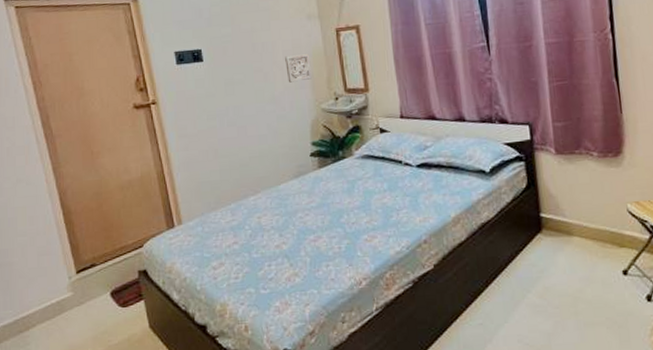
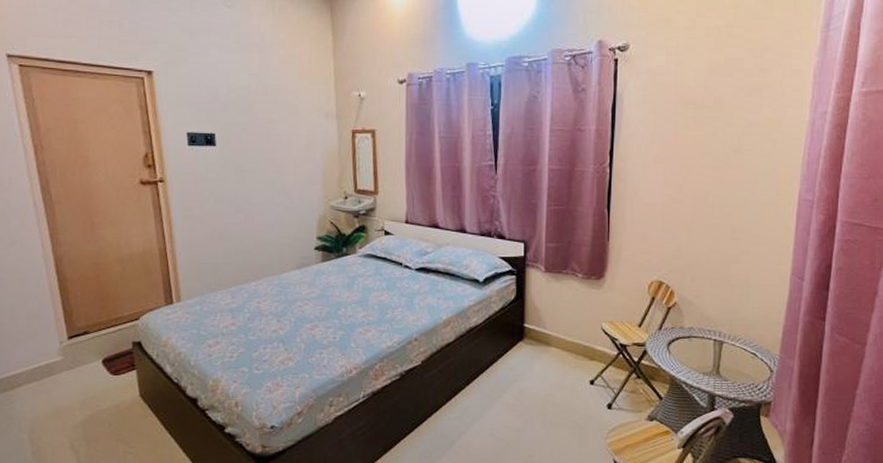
wall ornament: present [285,54,312,83] -> none [299,151,324,177]

